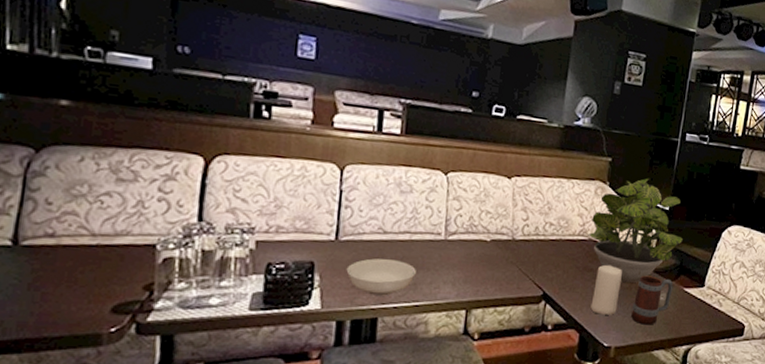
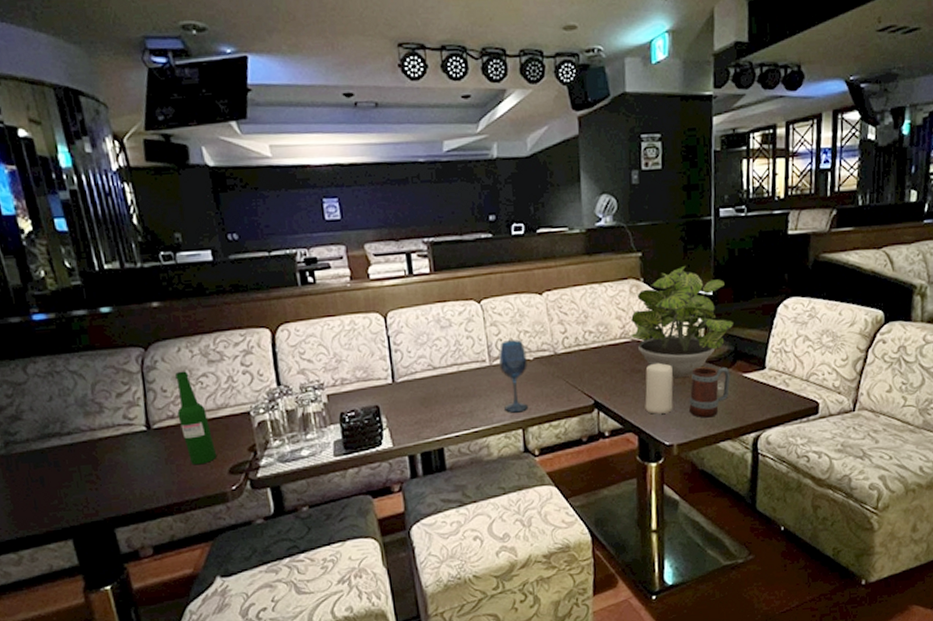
beer bottle: none [59,184,101,297] -> present [175,371,217,465]
bowl: present [346,258,416,296] -> none [407,392,470,428]
wineglass: none [451,217,485,293] -> present [499,340,528,413]

